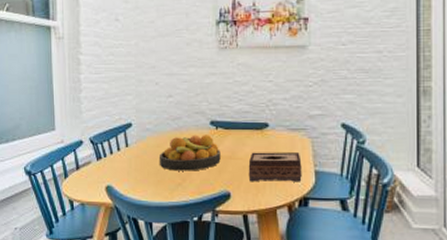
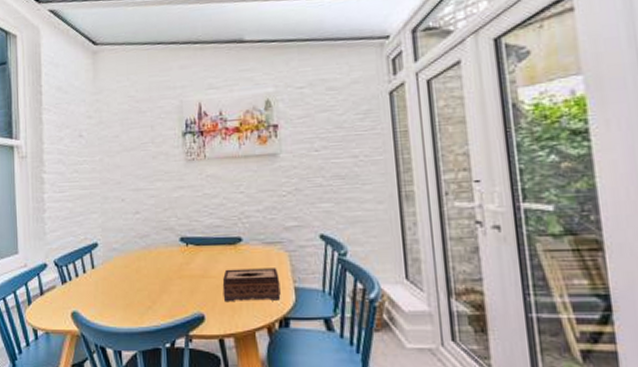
fruit bowl: present [160,135,221,171] -> none [128,252,193,293]

